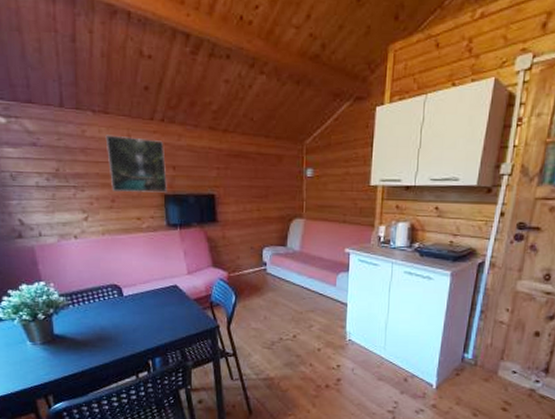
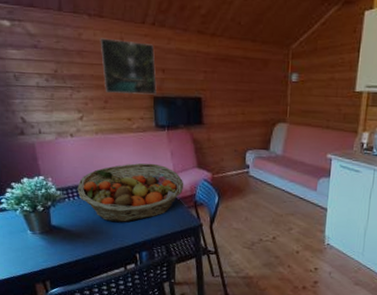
fruit basket: none [82,263,199,328] -> present [77,163,184,223]

